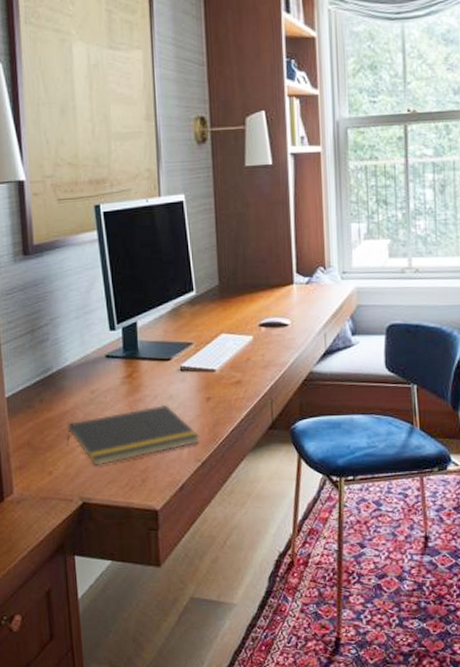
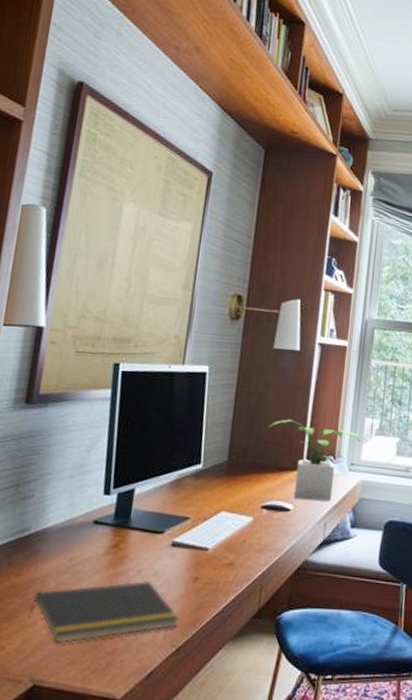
potted plant: none [252,235,349,313] -> present [267,419,361,501]

